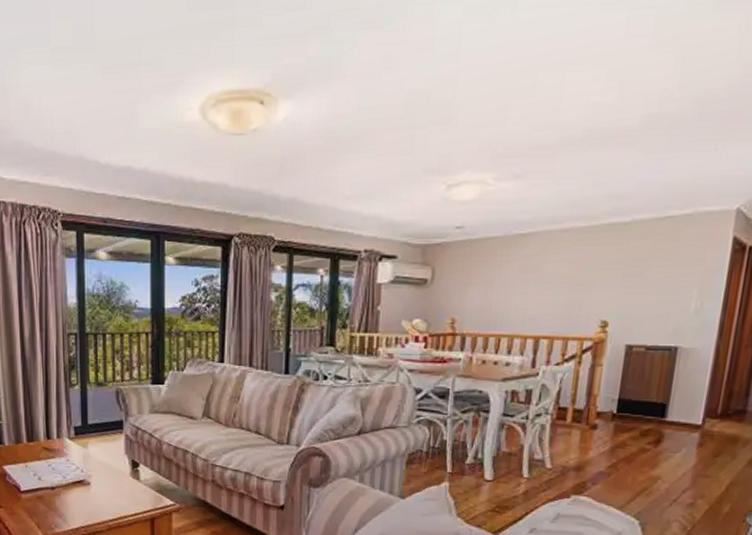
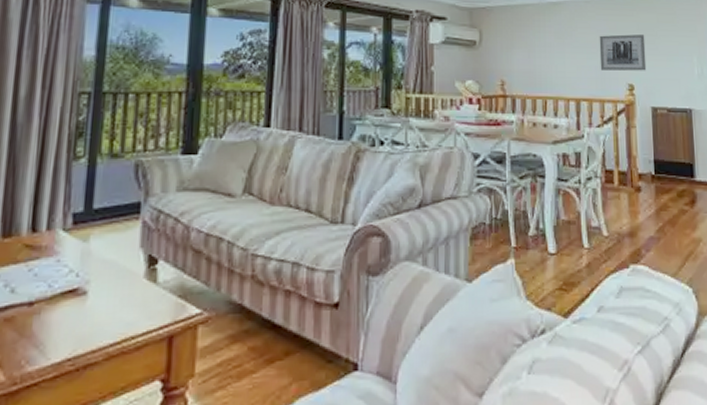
wall art: none [569,264,633,306] -> present [599,33,647,71]

